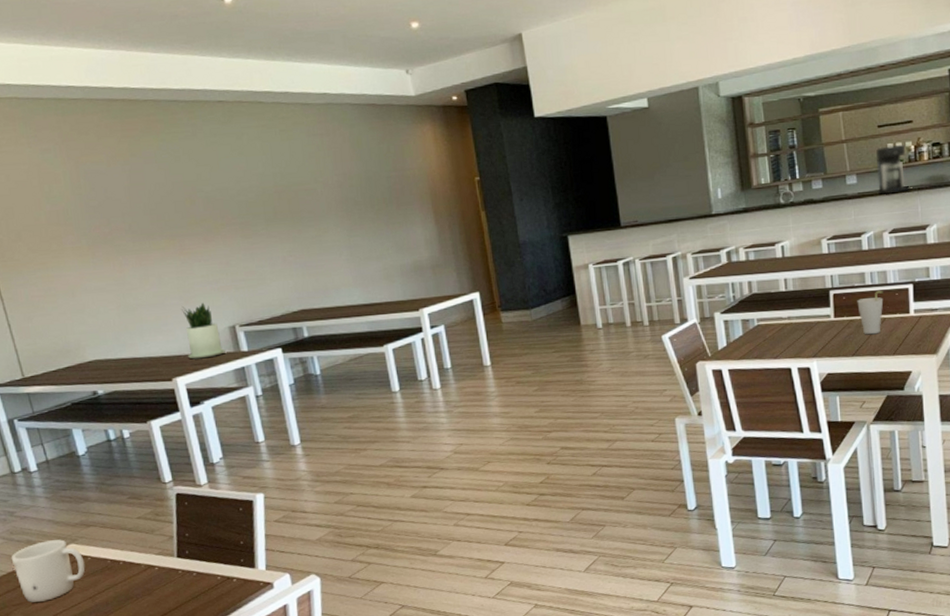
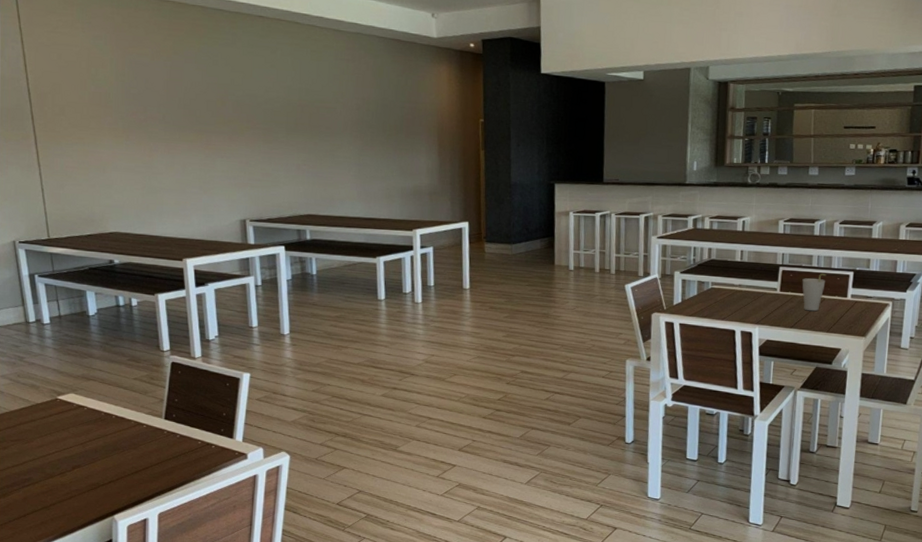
mug: present [11,539,86,602] -> none [15,387,81,441]
planter: present [181,302,226,360] -> none [200,195,235,245]
coffee maker: present [875,145,910,195] -> none [836,145,865,190]

